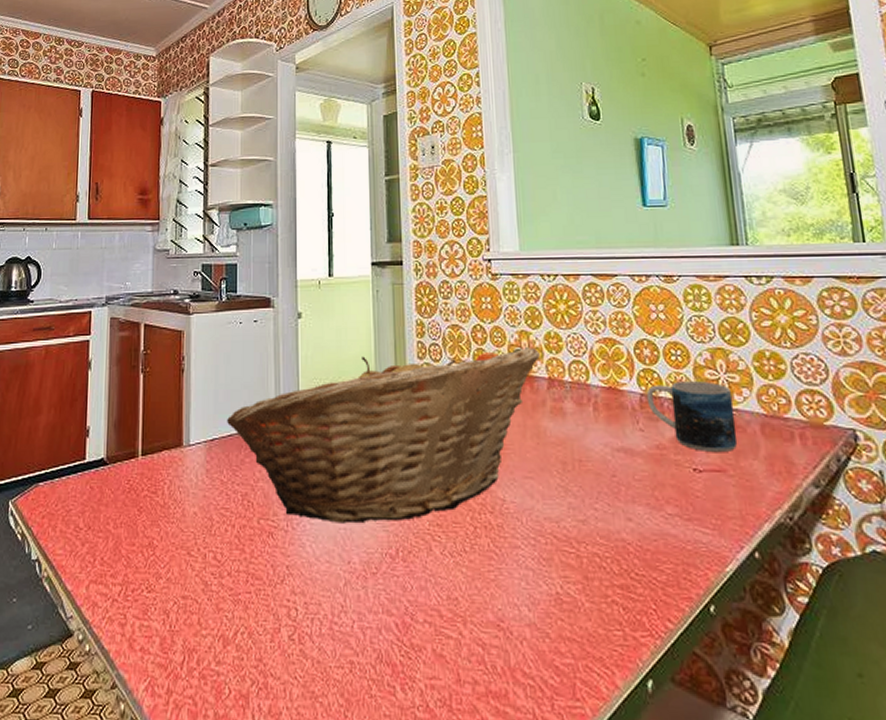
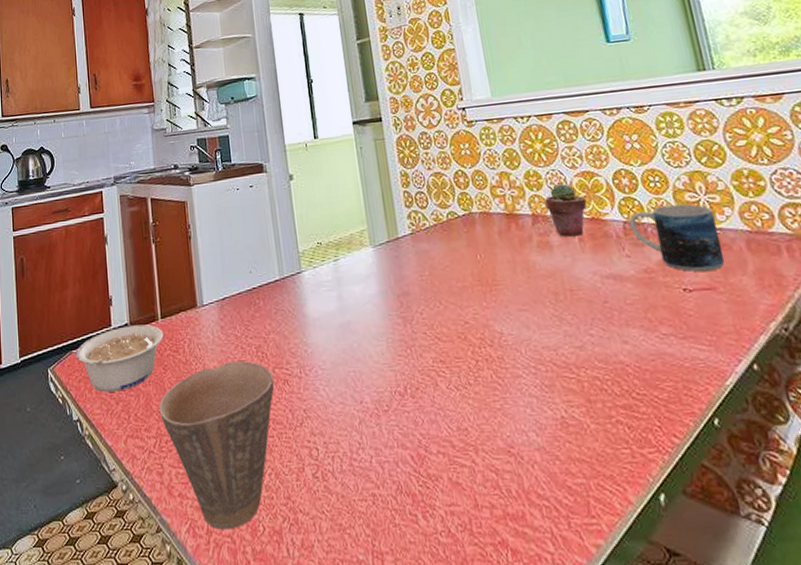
legume: none [42,460,143,532] -> present [75,324,164,392]
cup: none [128,509,258,691] -> present [159,361,275,530]
fruit basket: present [227,346,540,524] -> none [235,186,522,367]
potted succulent: none [563,349,606,405] -> present [544,183,587,237]

